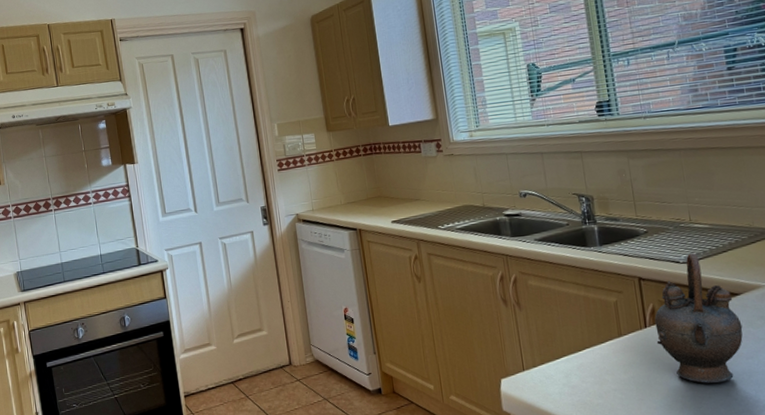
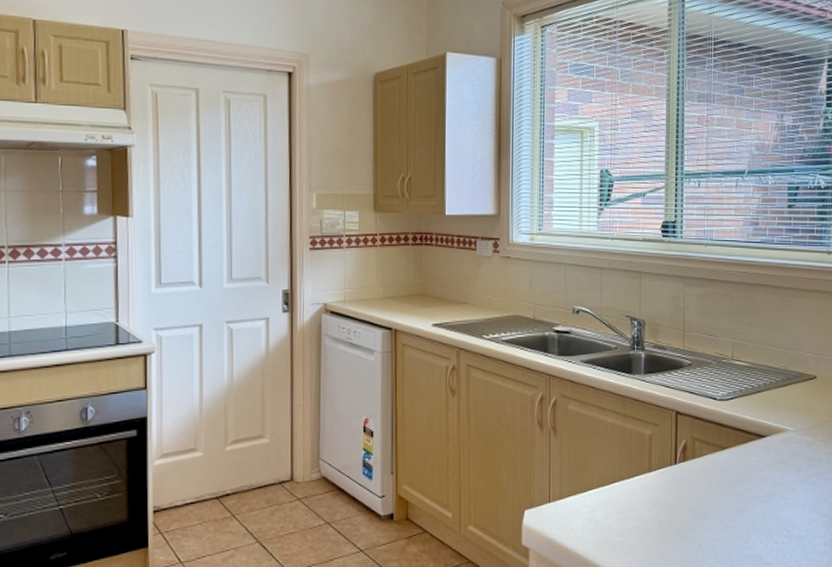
teapot: present [654,253,743,384] -> none [683,390,764,526]

